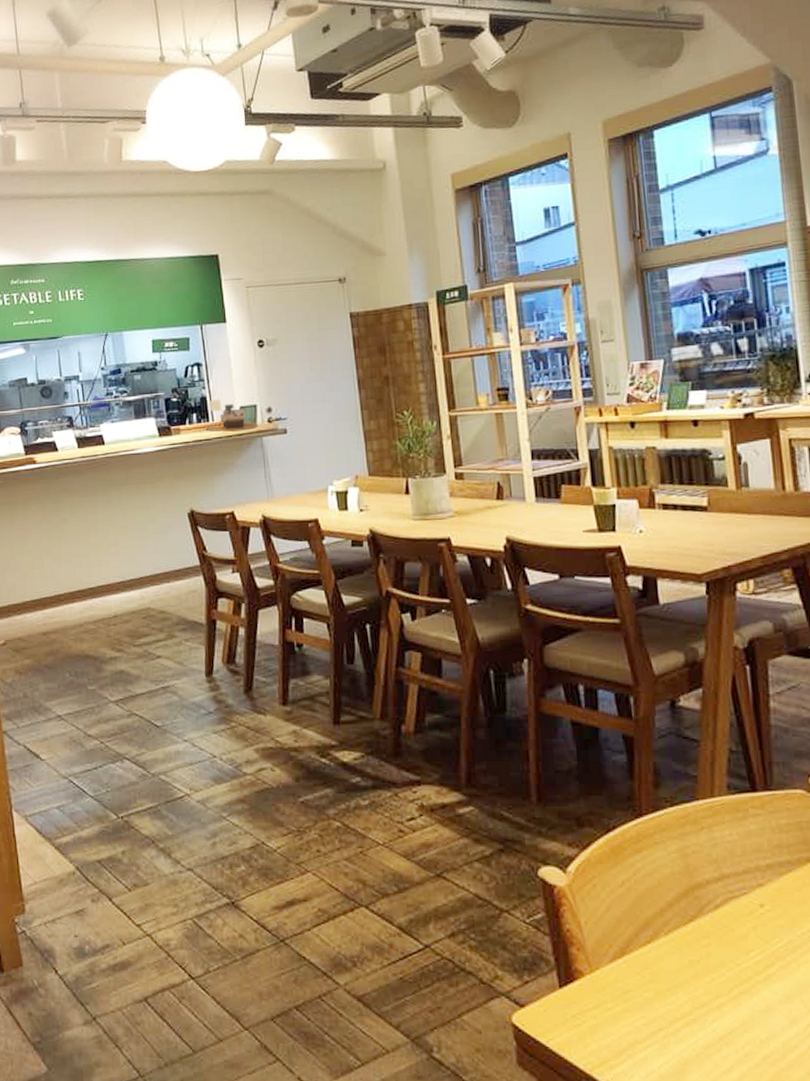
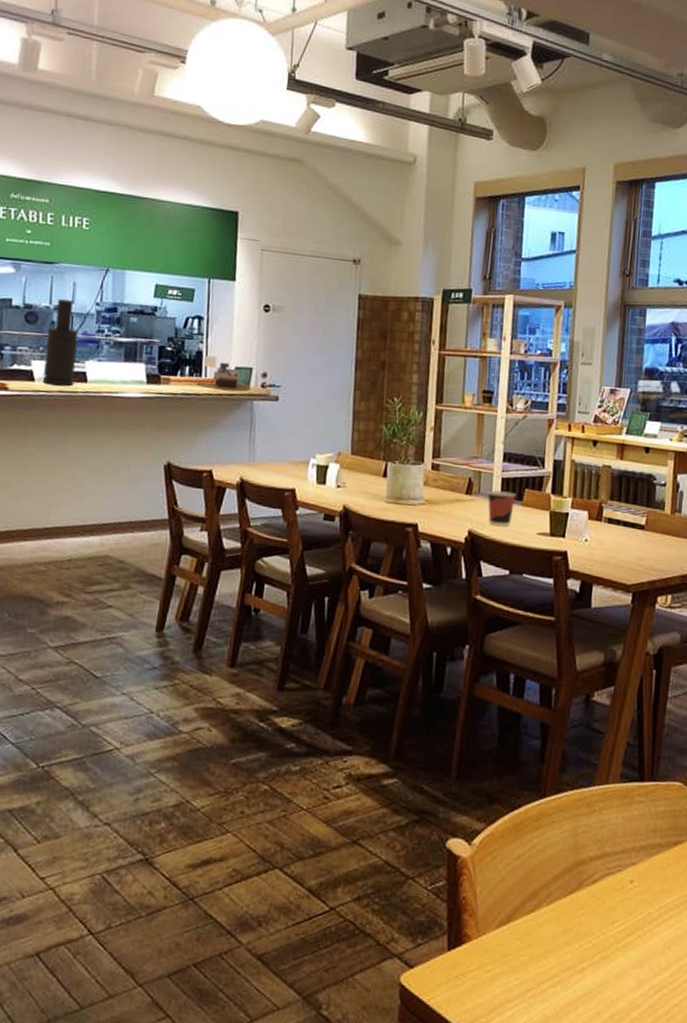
dispenser: none [61,369,93,452] -> present [43,299,79,387]
cup: none [520,491,553,529] -> present [487,490,516,527]

